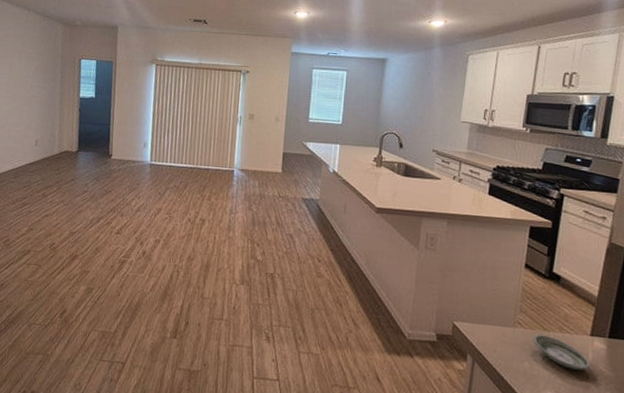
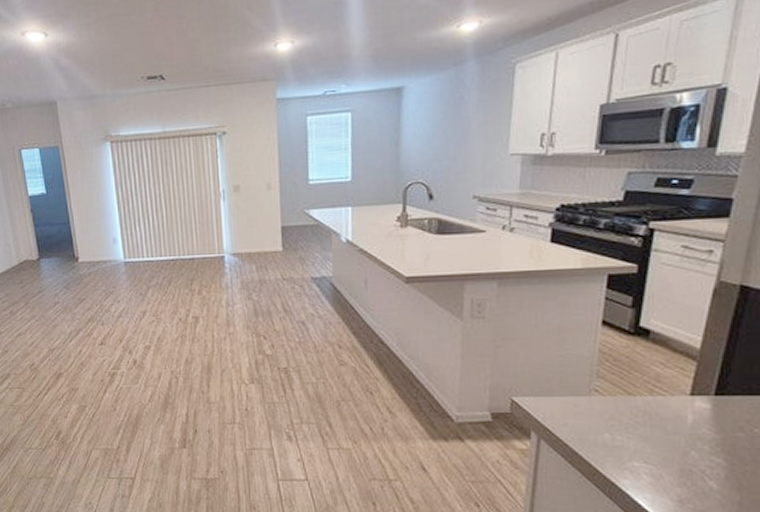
saucer: present [533,333,591,371] -> none [614,399,690,435]

